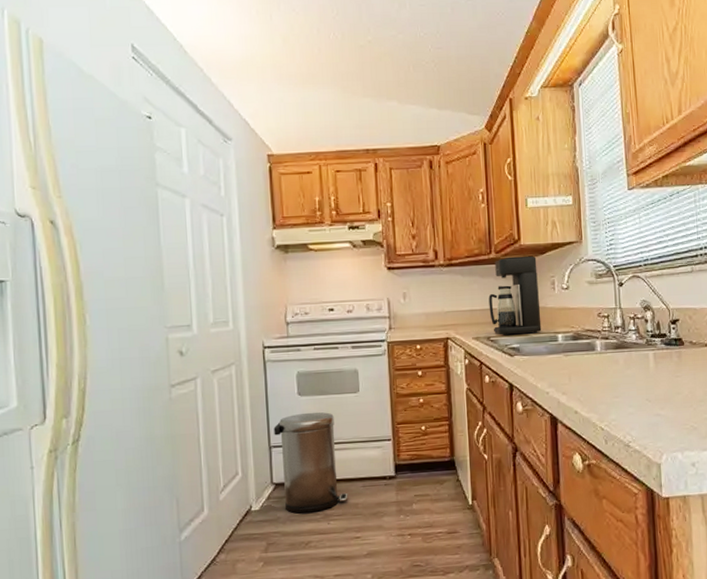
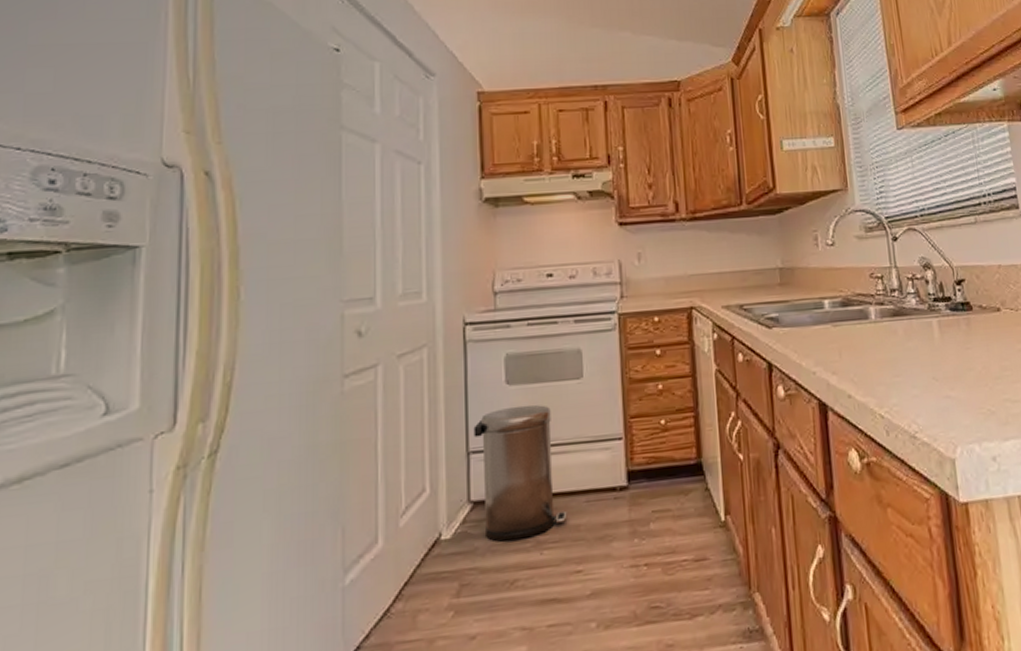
coffee maker: present [488,255,542,335] -> none [740,206,805,303]

